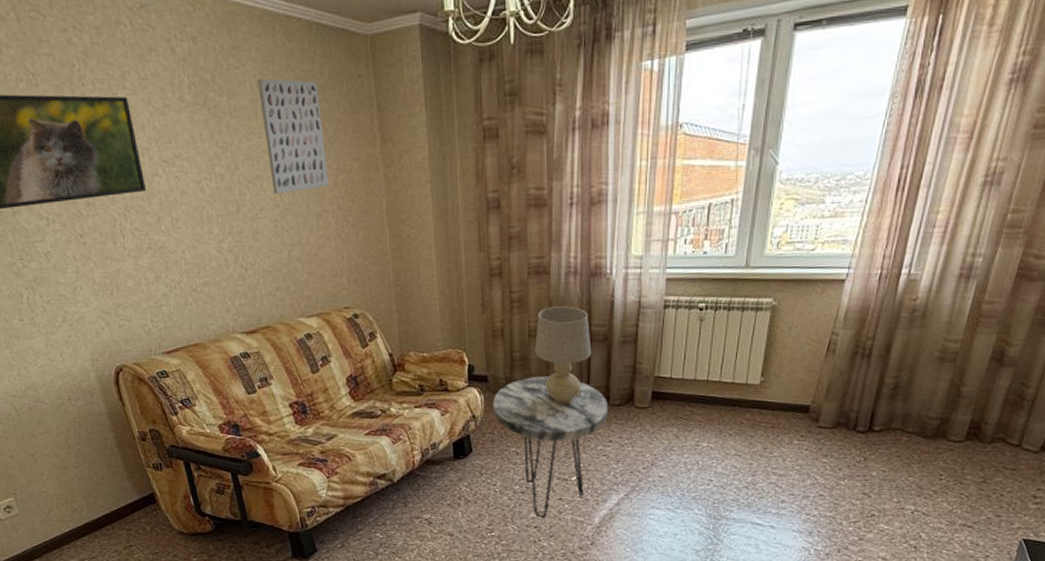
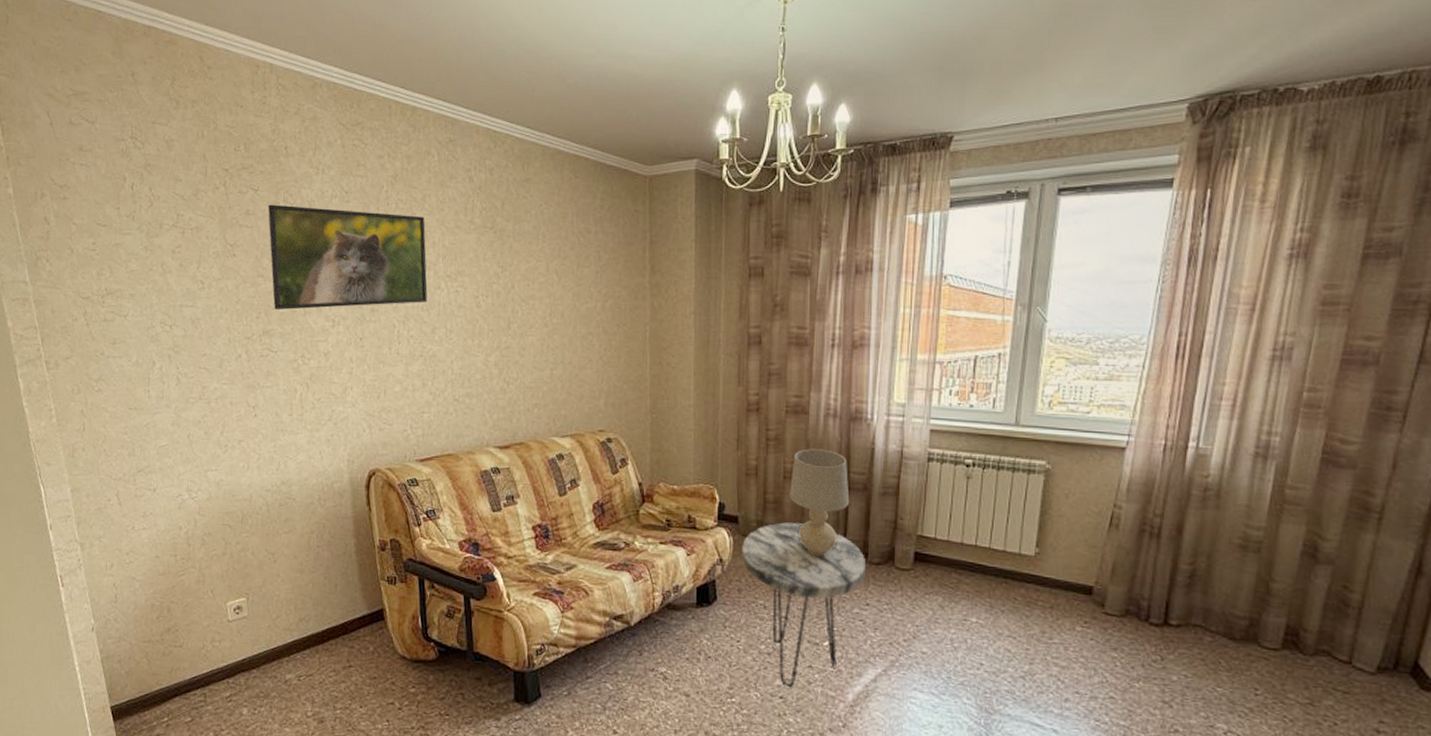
wall art: present [258,78,330,194] -> none [542,208,598,314]

